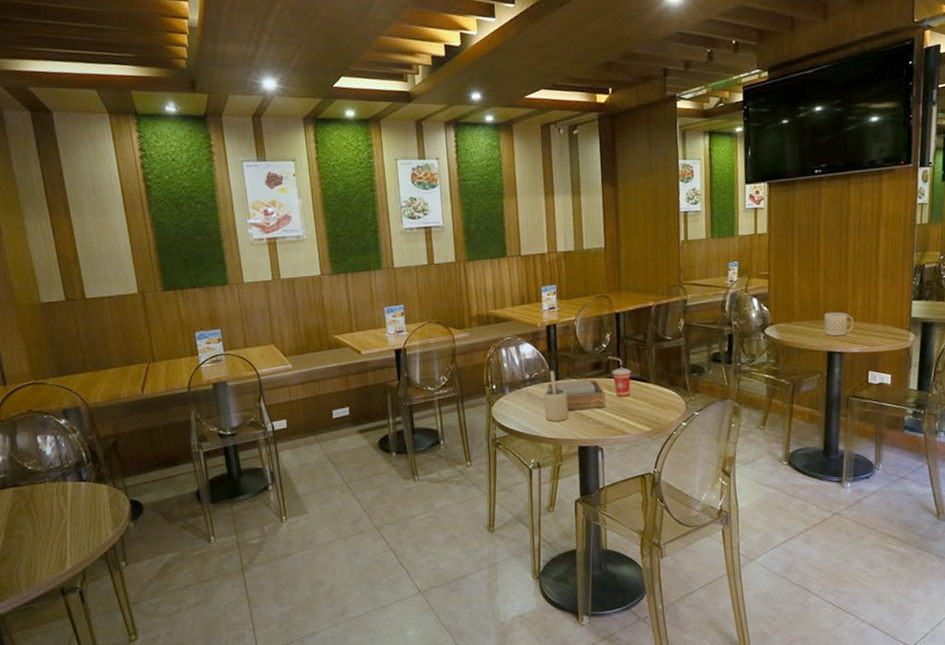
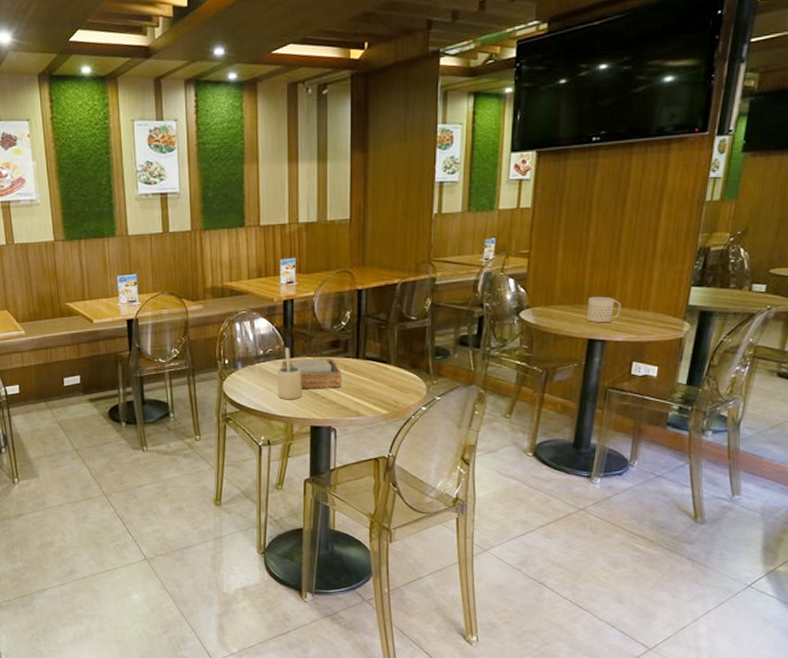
beverage cup: present [608,356,632,398] -> none [347,335,371,379]

